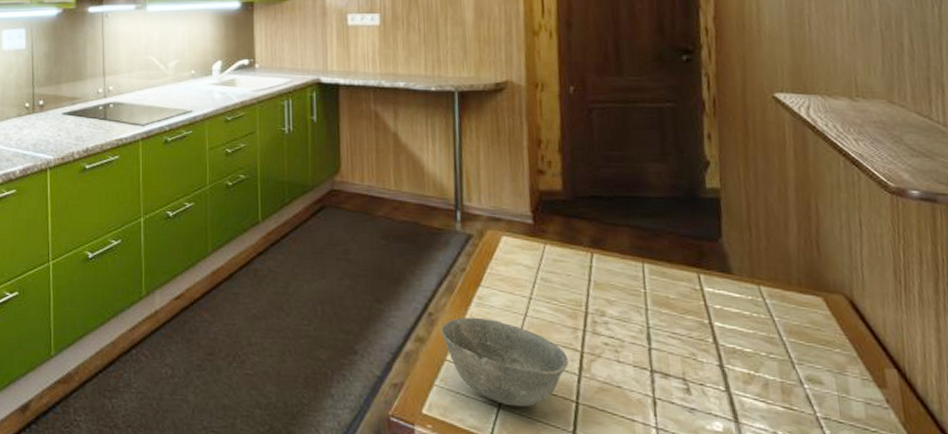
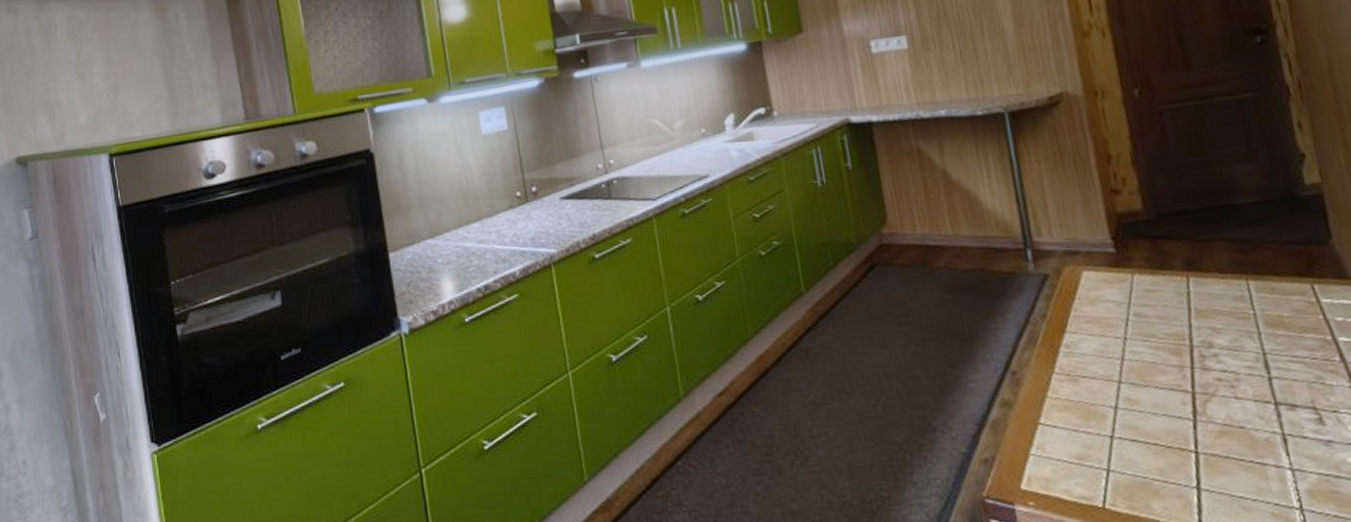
bowl: present [440,317,569,407] -> none [1028,369,1180,467]

